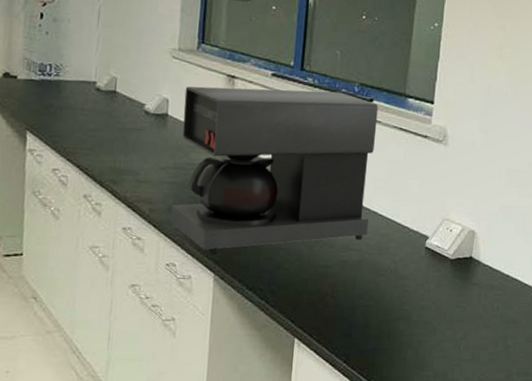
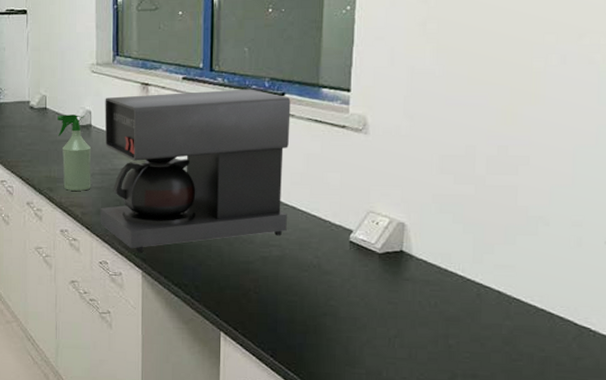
spray bottle: none [128,100,166,185] -> present [57,115,92,191]

